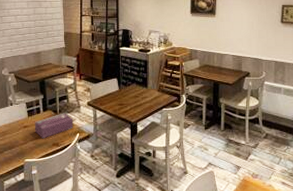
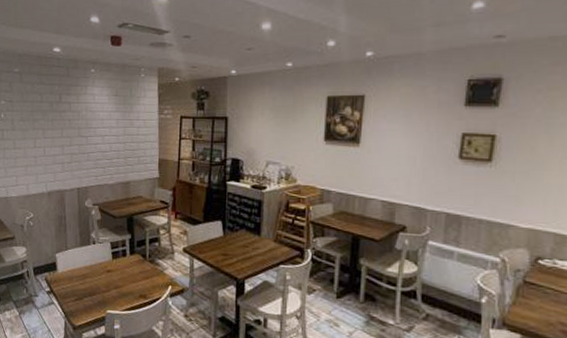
tissue box: present [34,113,74,139] -> none [119,258,165,288]

